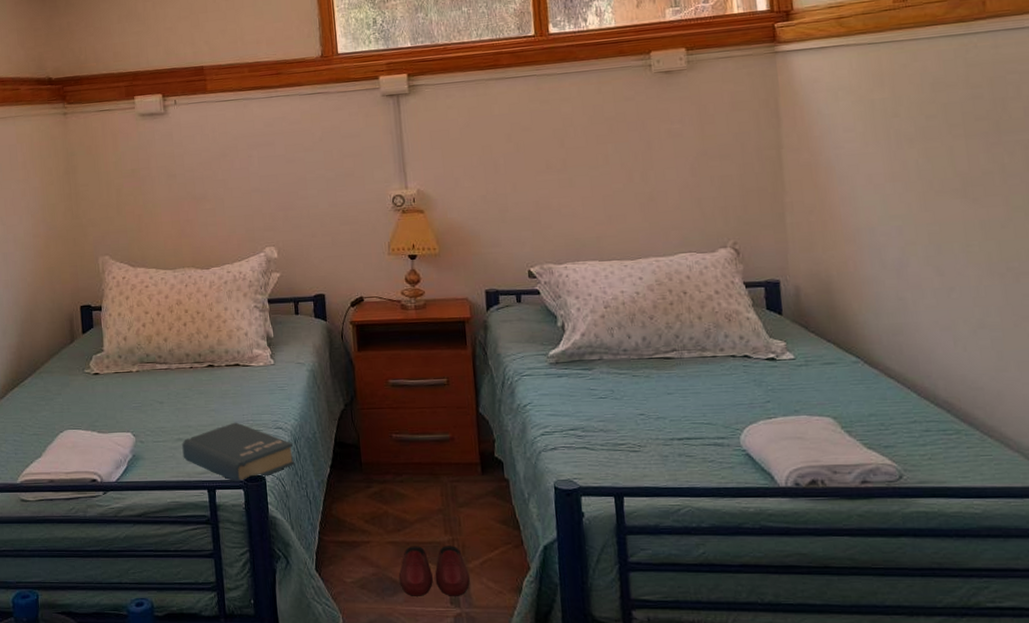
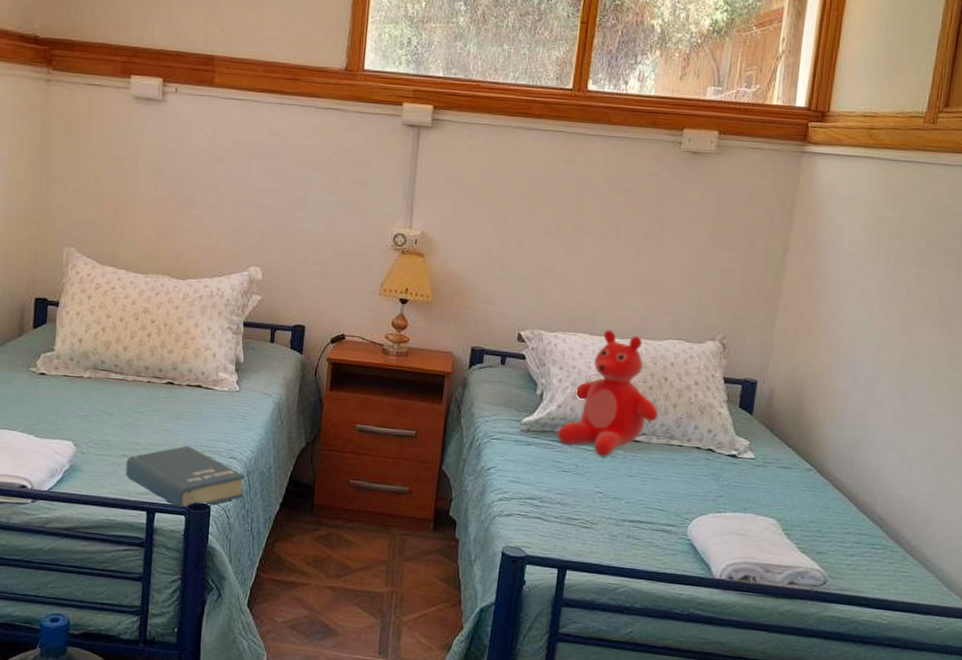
slippers: present [399,546,470,596] -> none [332,593,402,647]
teddy bear: none [586,253,684,378] -> present [557,329,658,457]

